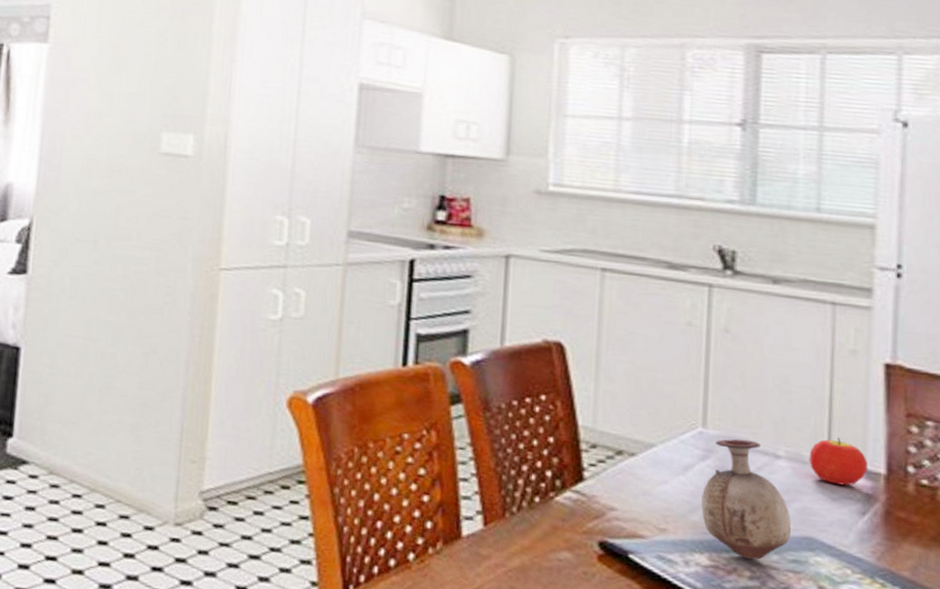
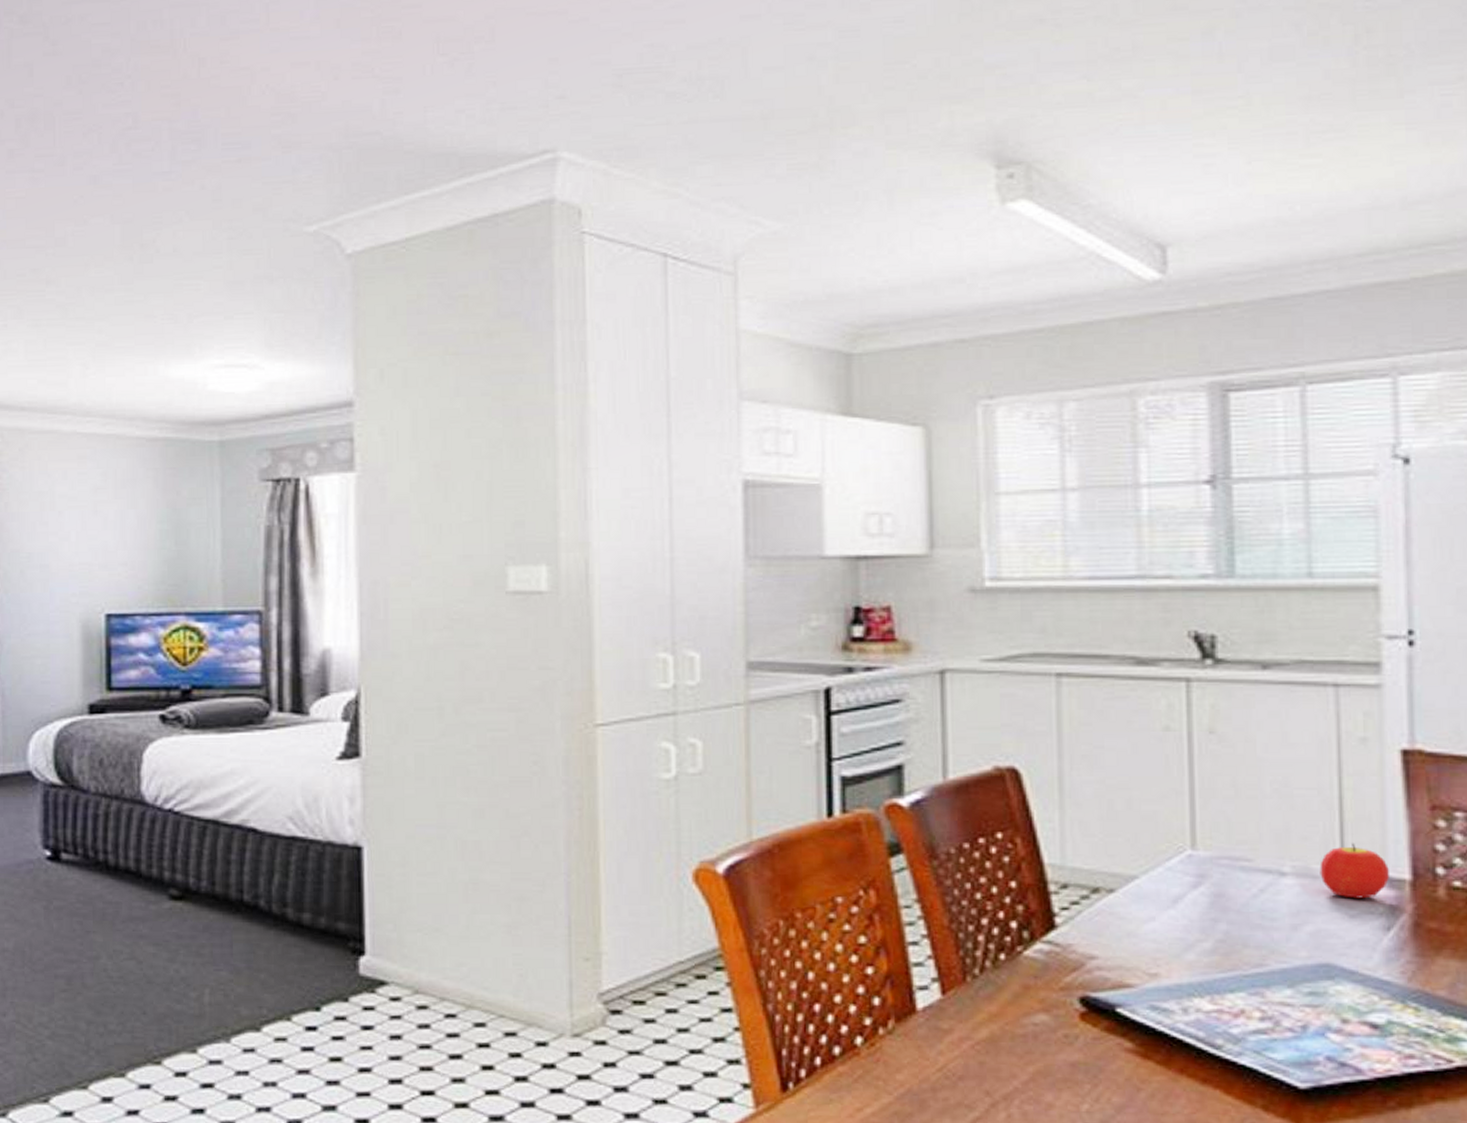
vase: present [701,439,791,560] -> none [1197,858,1305,998]

